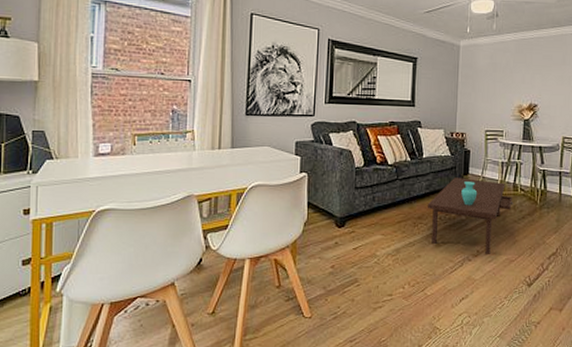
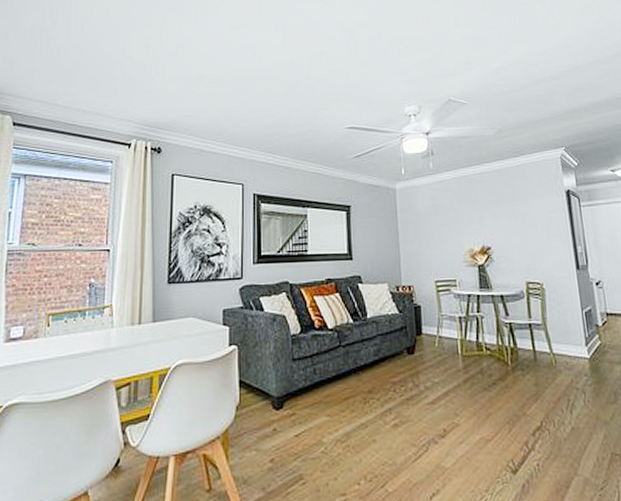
coffee table: present [428,177,513,254] -> none [378,339,480,434]

